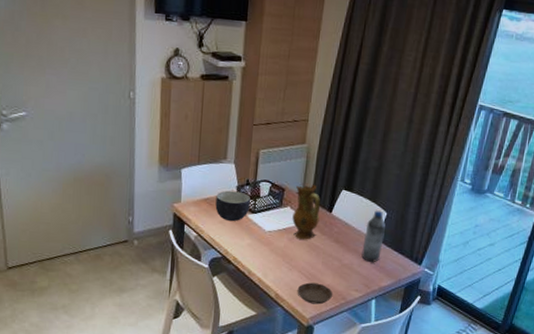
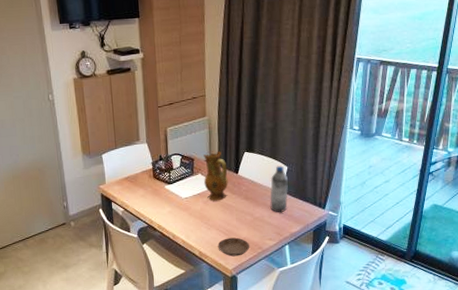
bowl: present [215,190,250,222] -> none [135,167,166,194]

